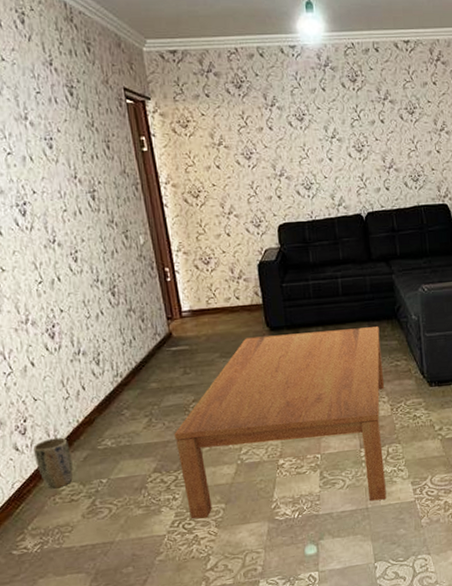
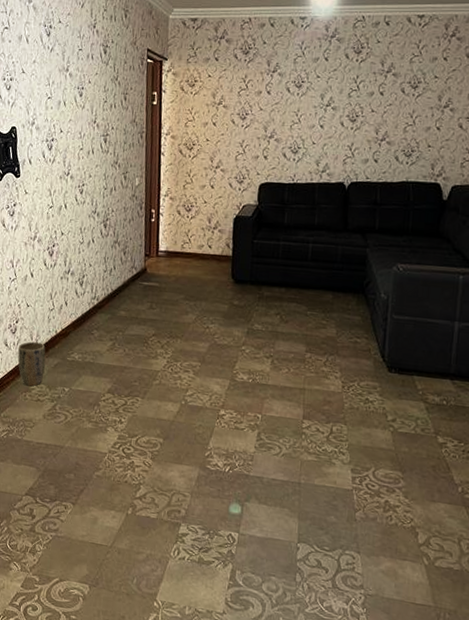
coffee table: present [174,326,387,520] -> none [130,285,344,480]

